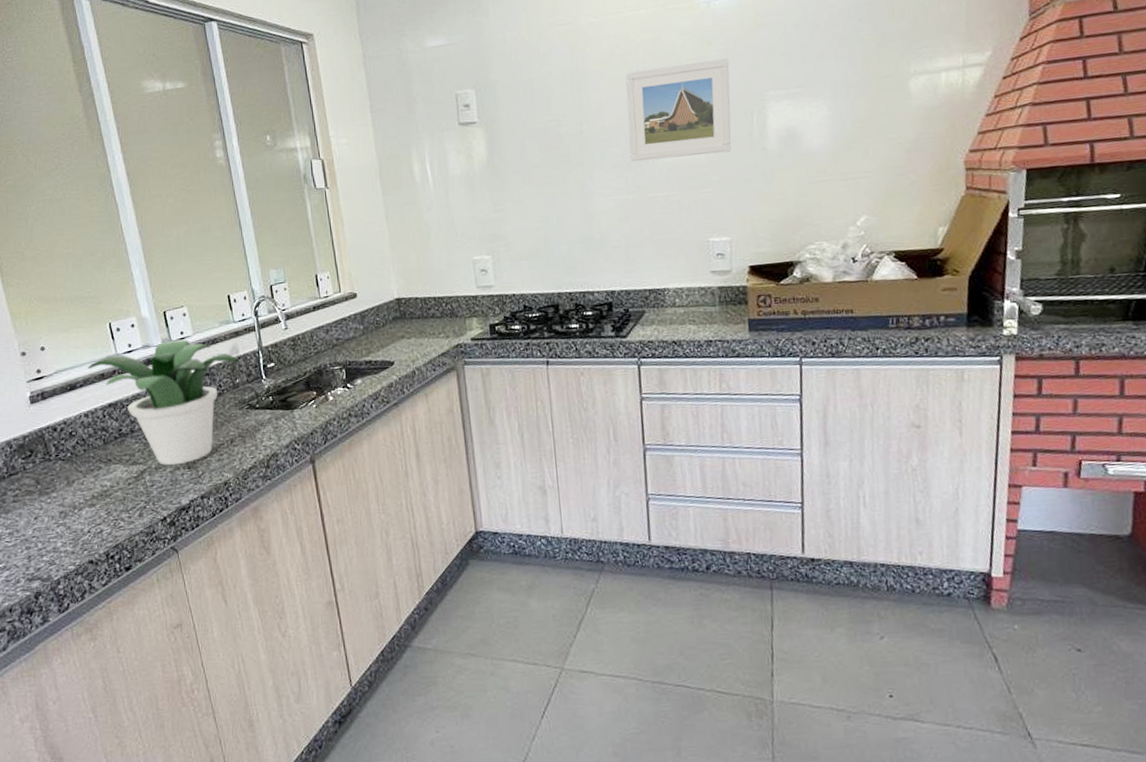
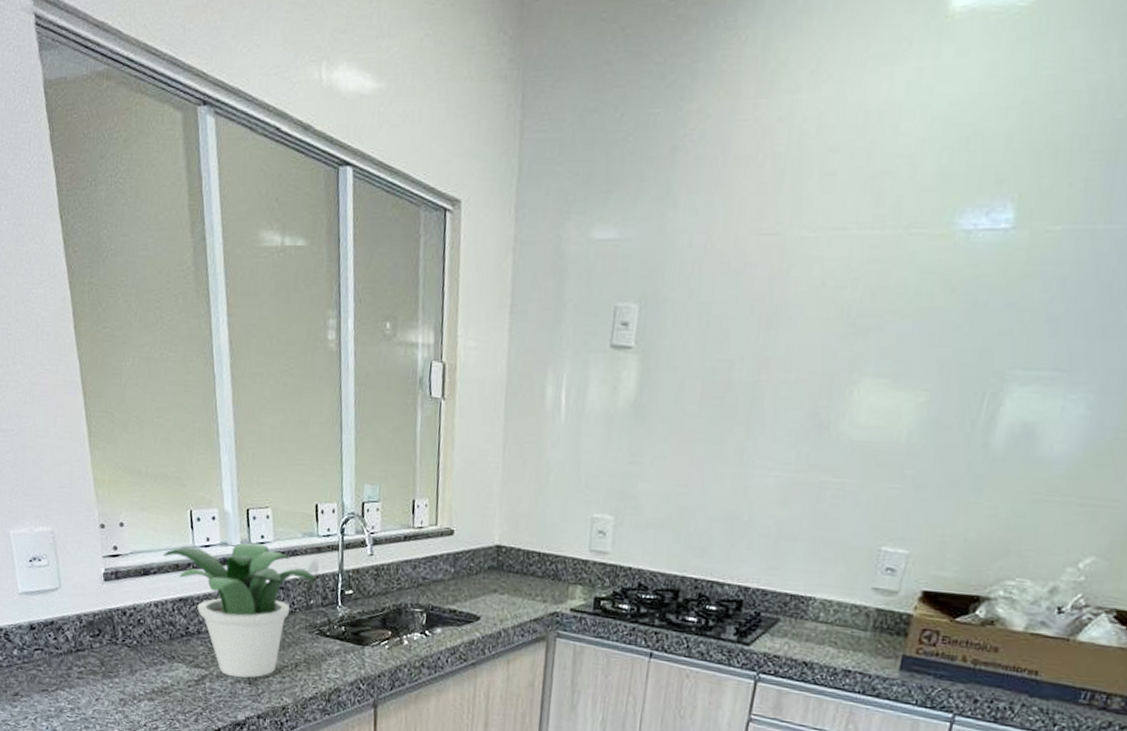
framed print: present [625,58,732,162] -> none [810,313,973,441]

